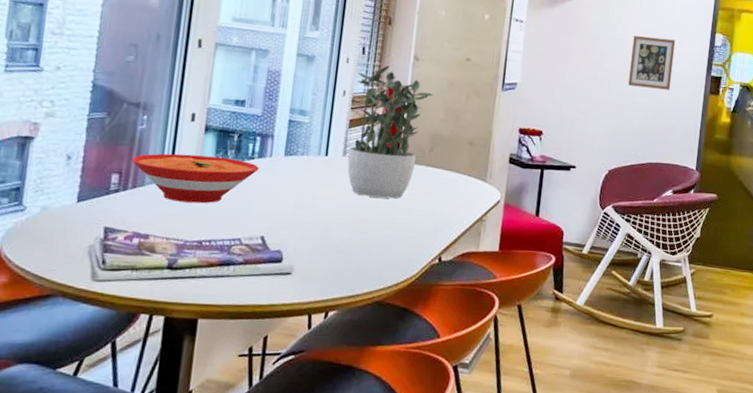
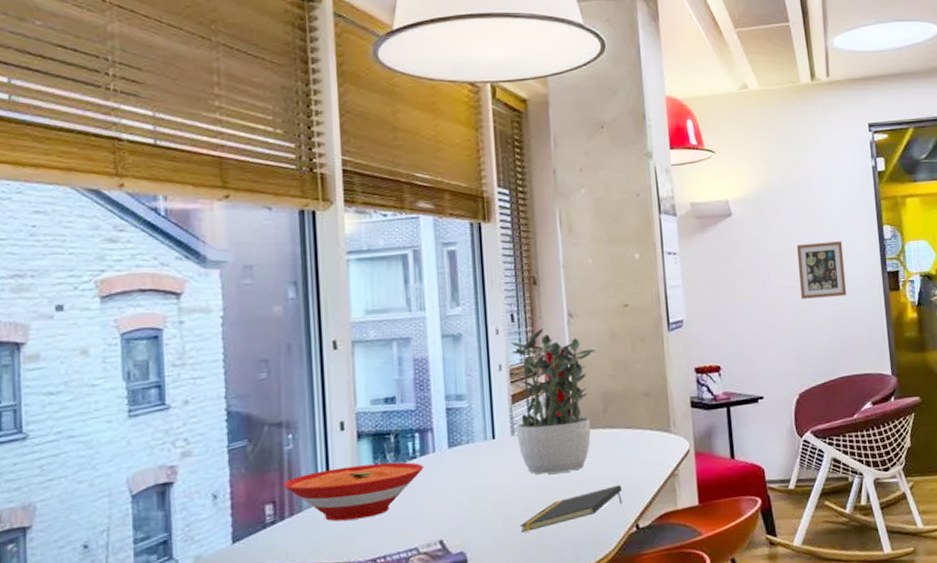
notepad: none [335,219,433,244] -> present [520,485,623,532]

